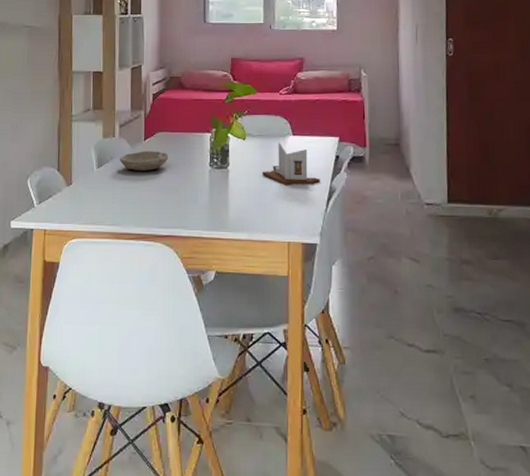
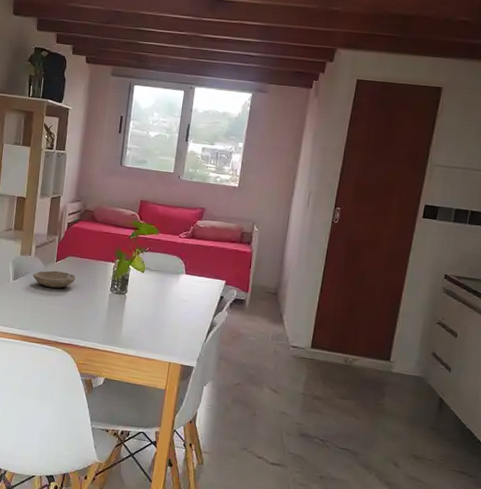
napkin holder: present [262,142,320,185] -> none [155,278,204,318]

